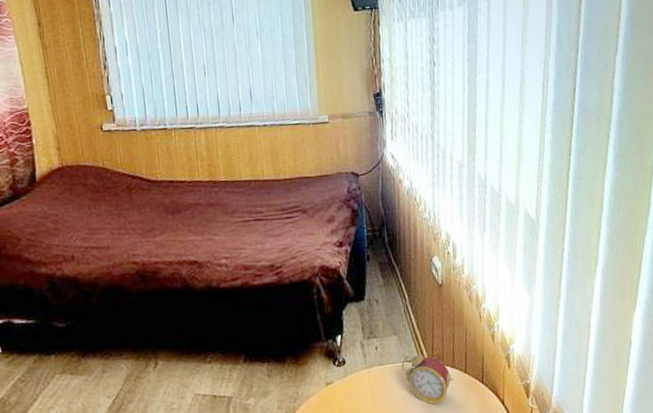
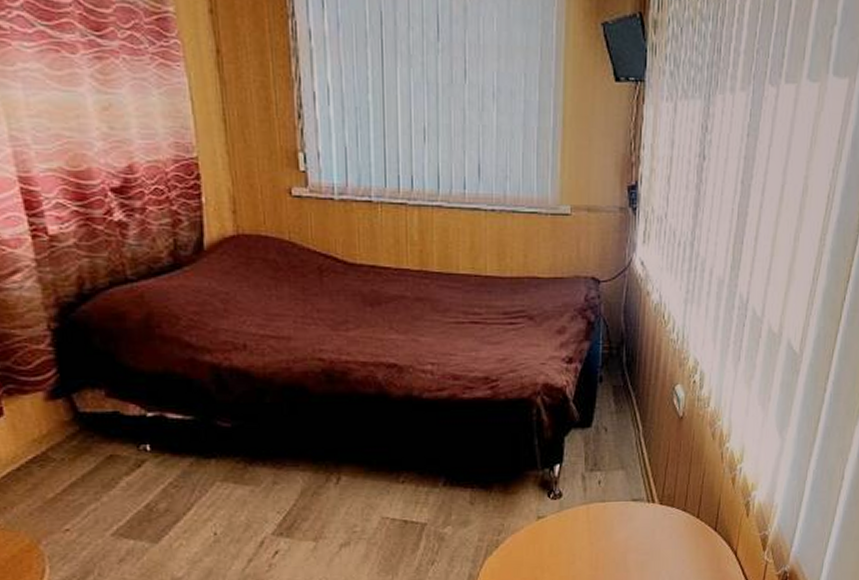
alarm clock: present [401,354,454,404] -> none [625,493,684,550]

